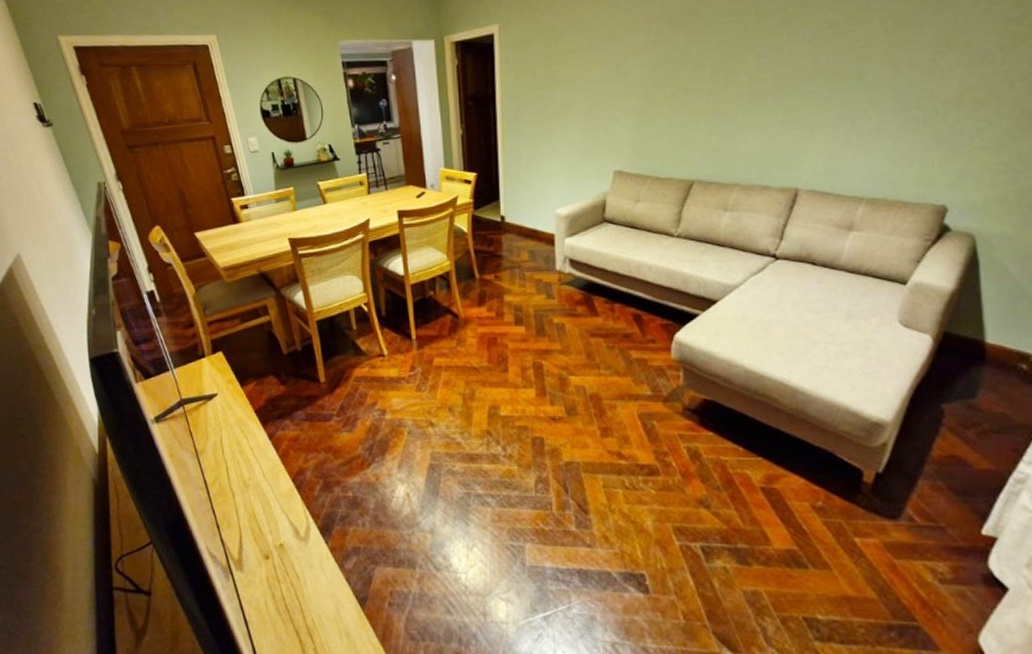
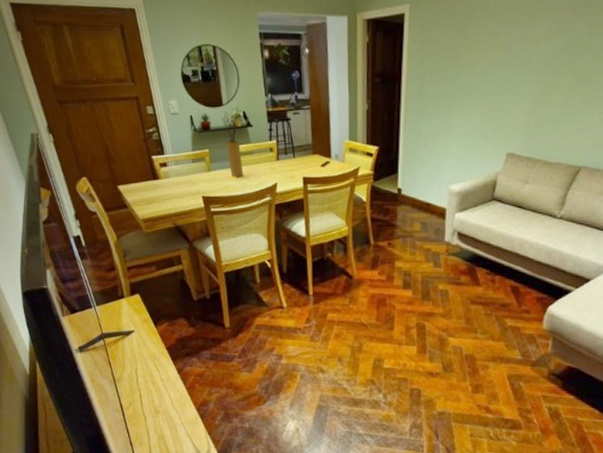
vase: none [306,140,332,216] -> present [222,107,244,178]

